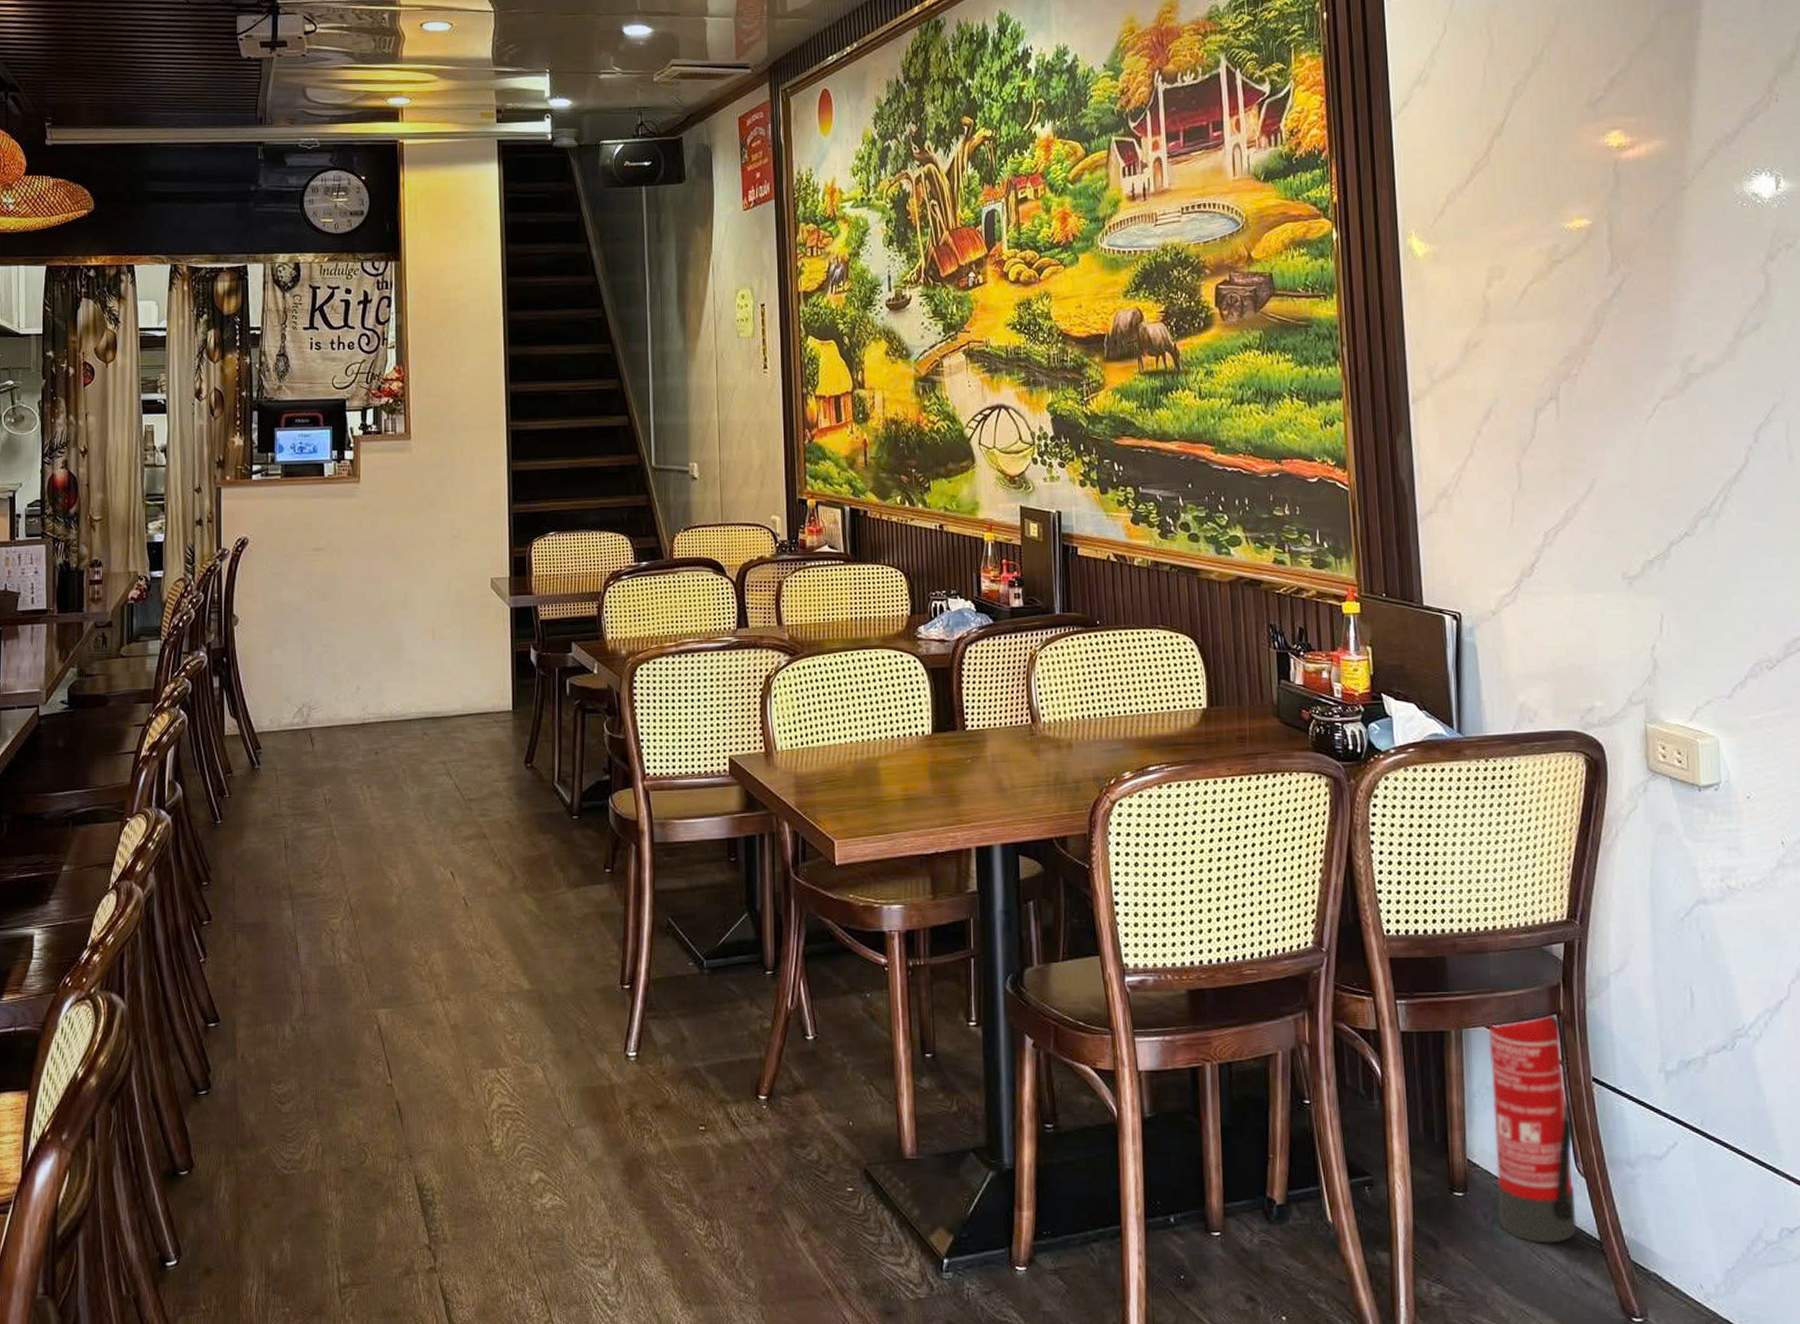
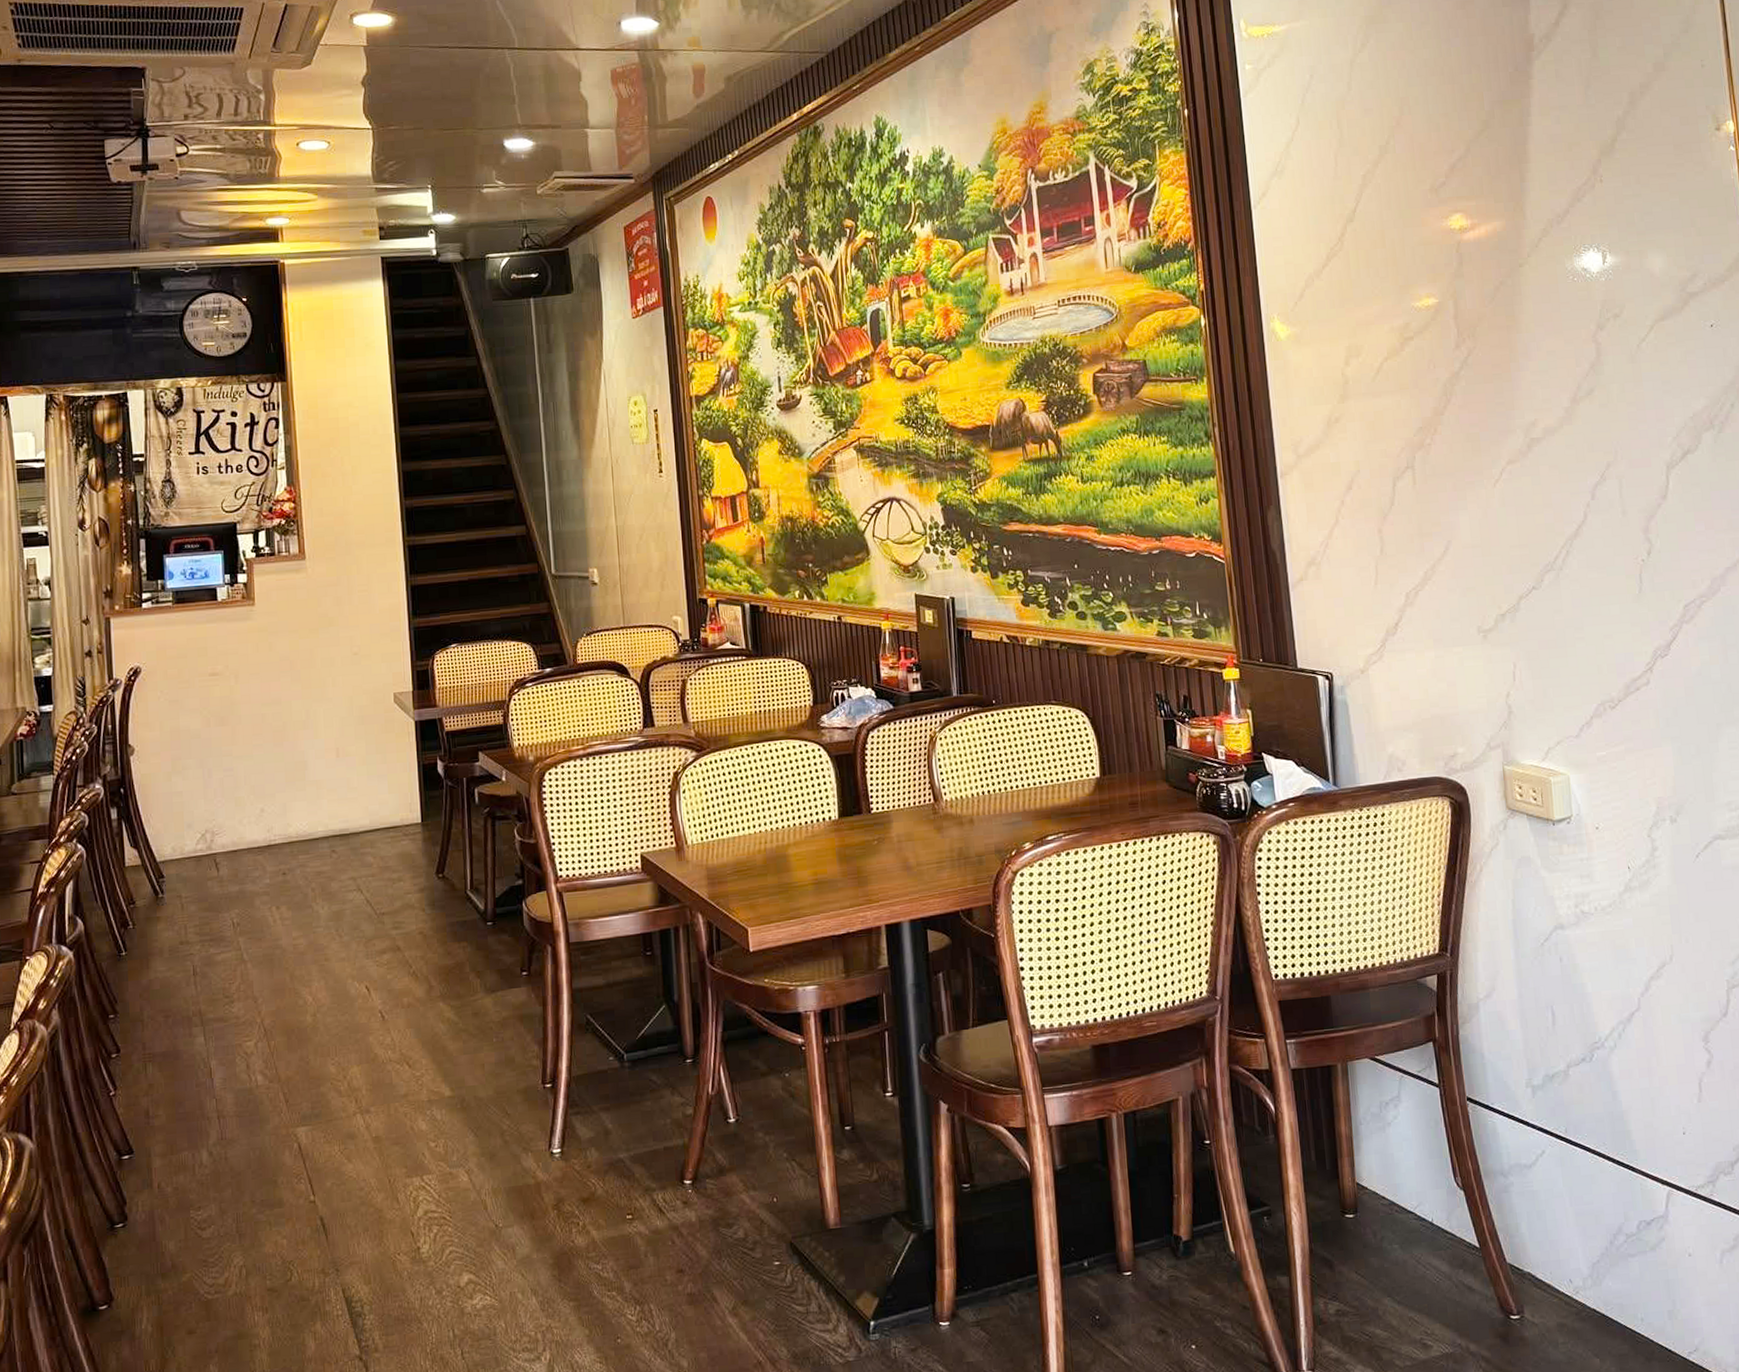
fire extinguisher: present [1488,1015,1577,1244] -> none [1371,1042,1458,1255]

